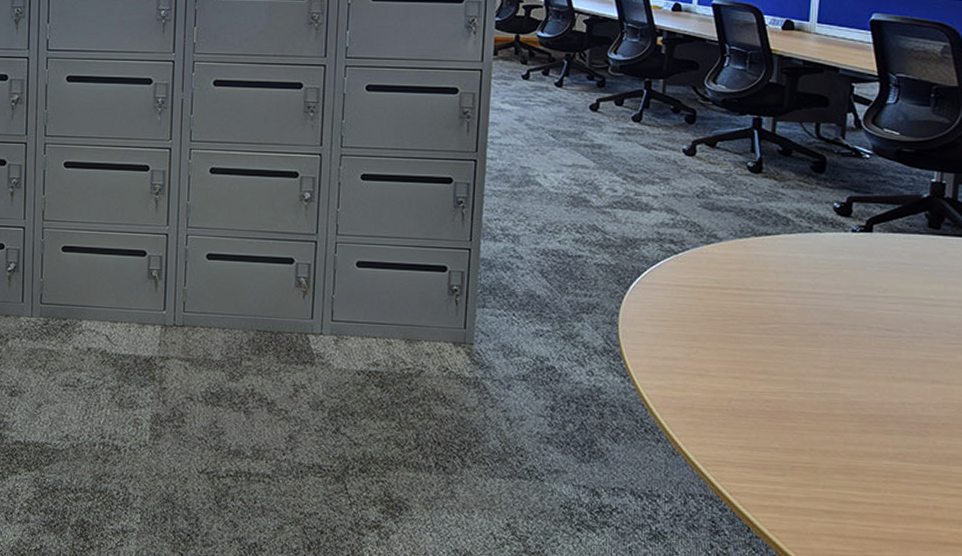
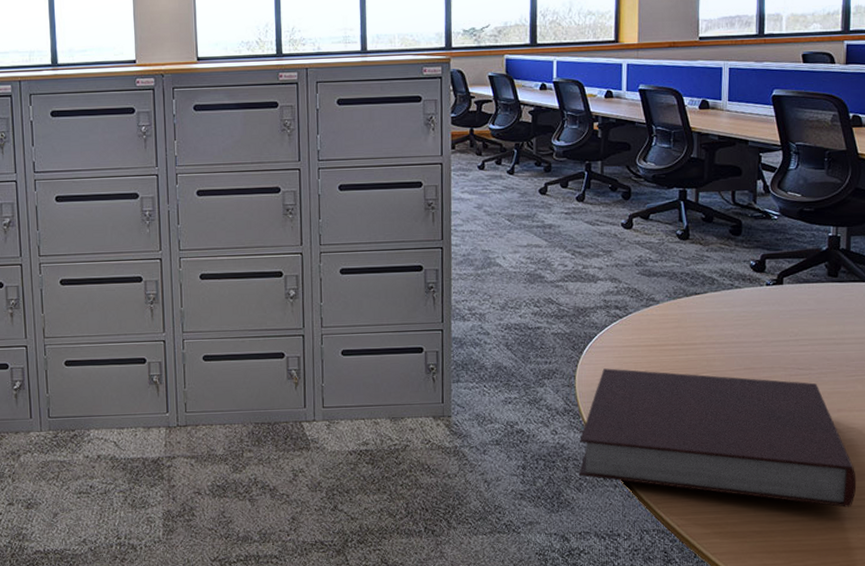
notebook: none [615,308,952,495] -> present [578,368,857,507]

